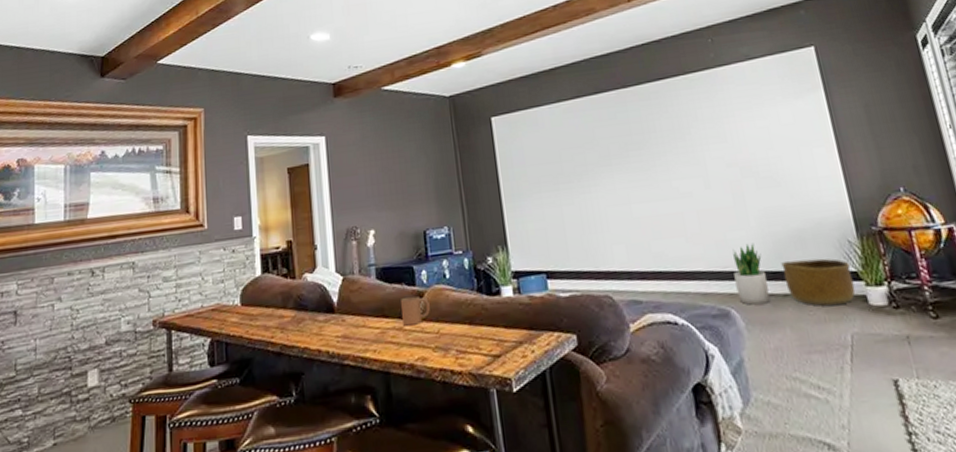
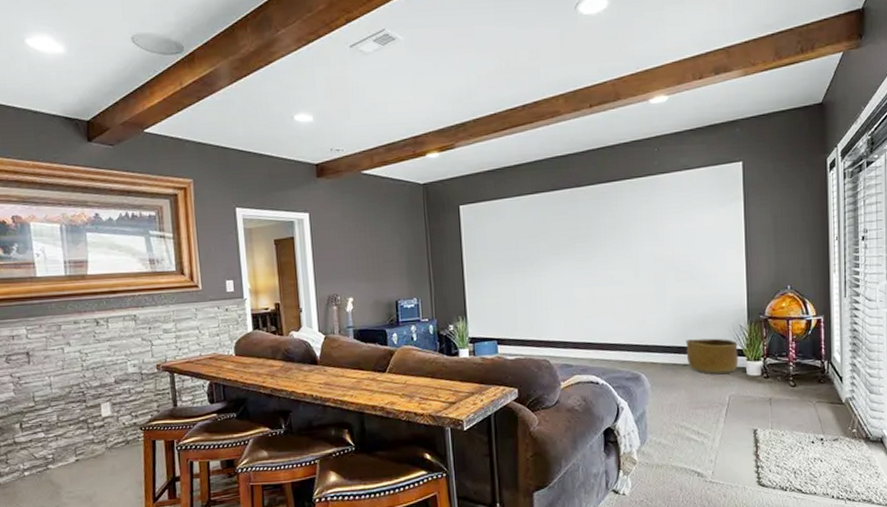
mug: present [401,295,430,326] -> none [374,353,399,377]
planter: present [732,242,770,305] -> none [648,323,673,371]

